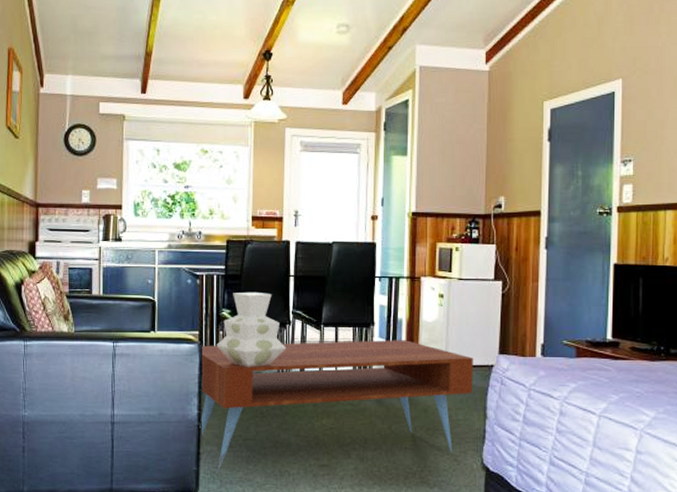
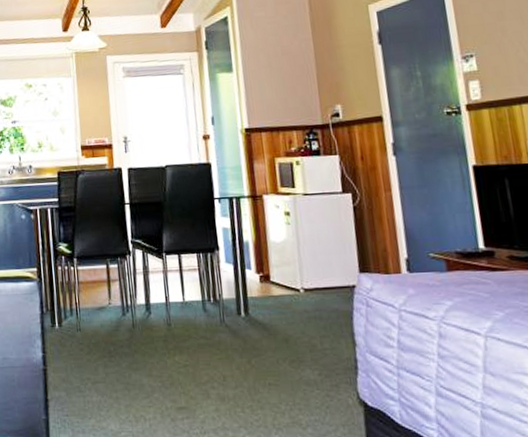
coffee table: present [199,340,473,476] -> none [41,263,337,425]
vase: present [216,291,286,367] -> none [56,223,128,303]

